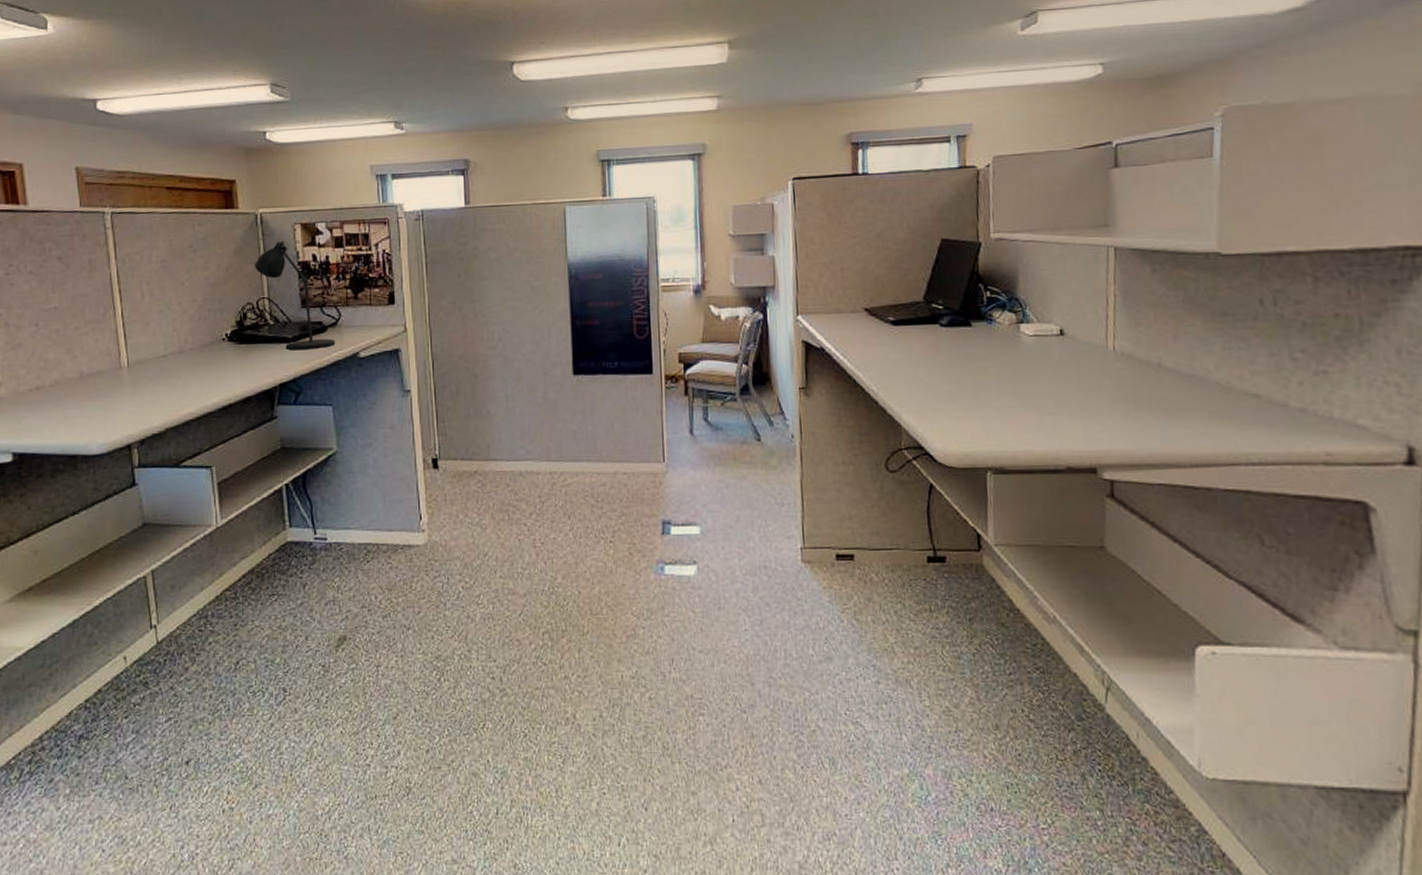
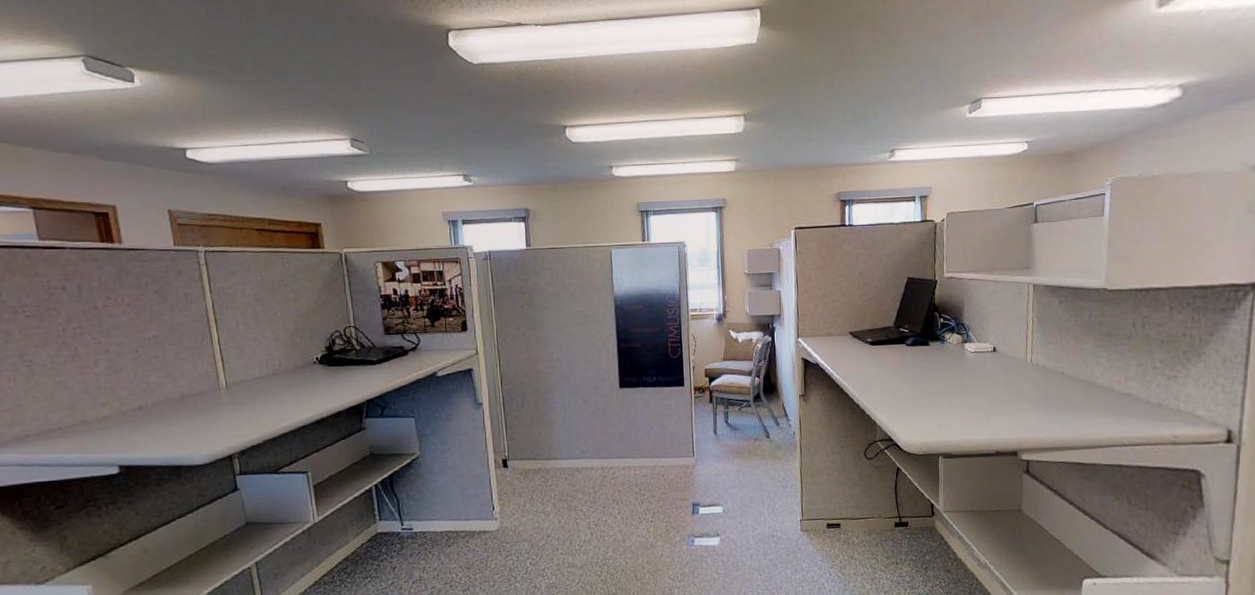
desk lamp: present [255,240,336,351] -> none [341,276,416,371]

